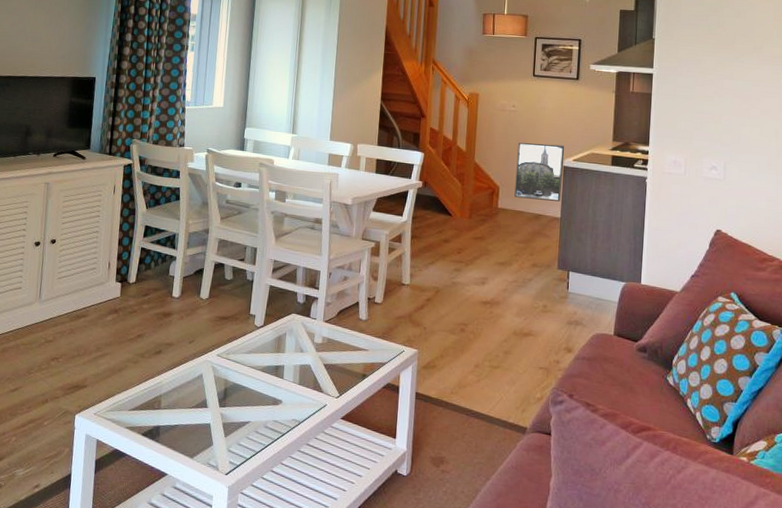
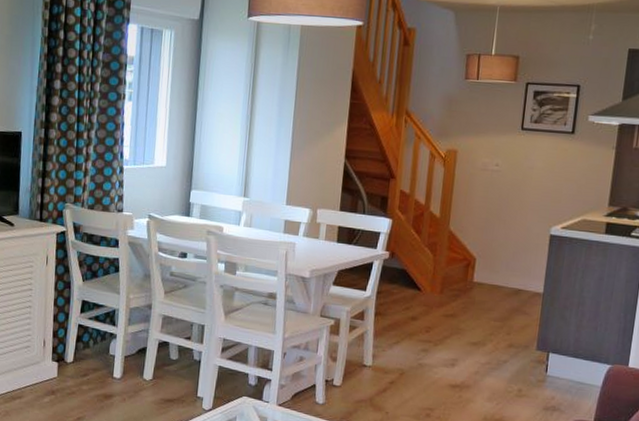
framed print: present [514,142,565,202] -> none [492,207,553,275]

